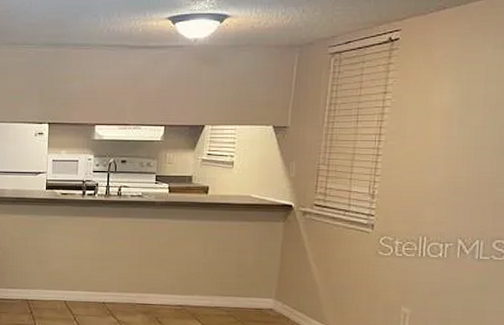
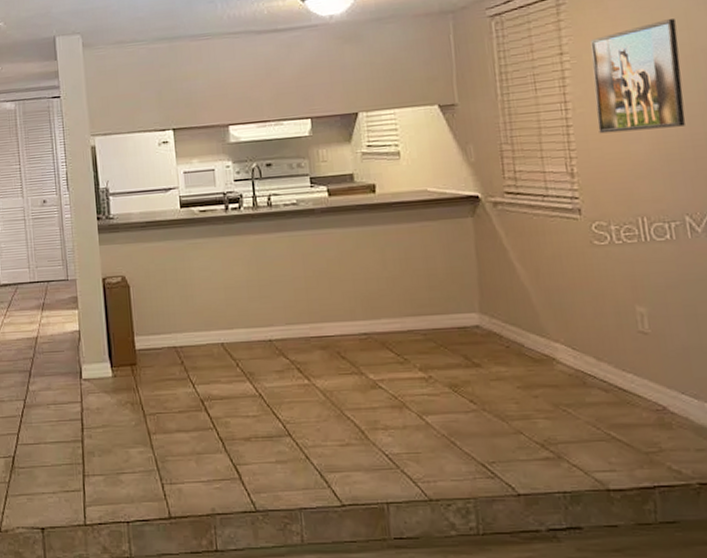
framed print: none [403,72,489,165] -> present [590,19,686,134]

